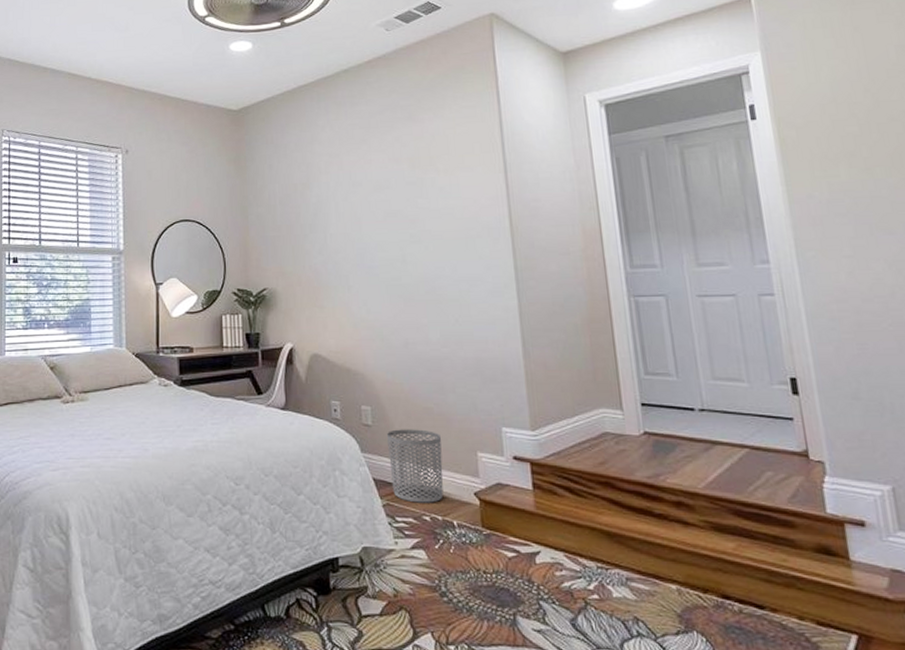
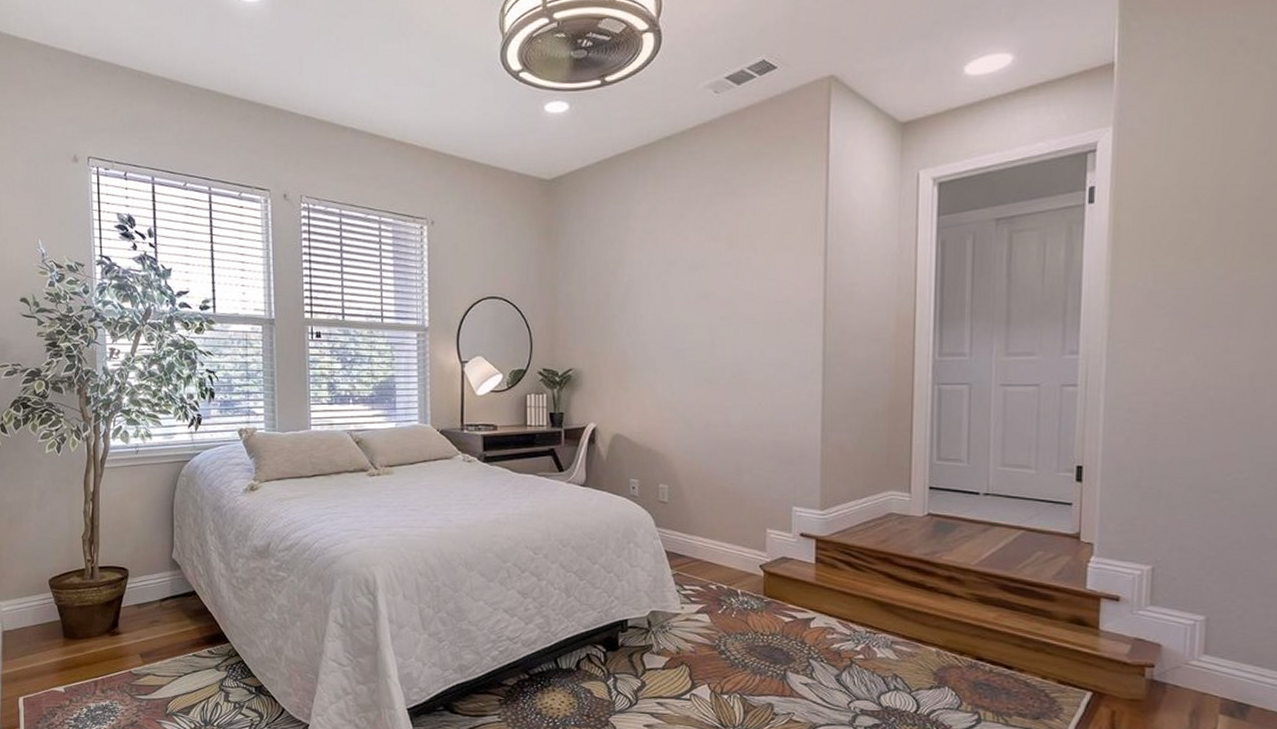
waste bin: present [387,429,444,503] -> none [682,506,733,574]

